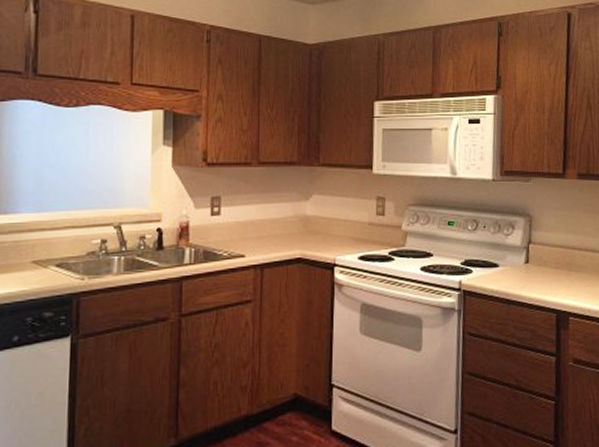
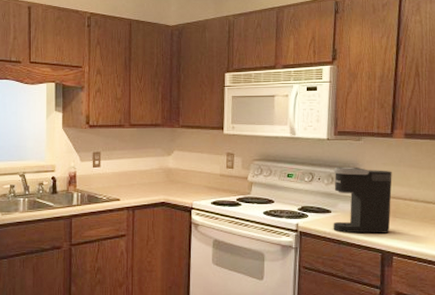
coffee maker: none [500,212,566,291] -> present [333,167,392,234]

